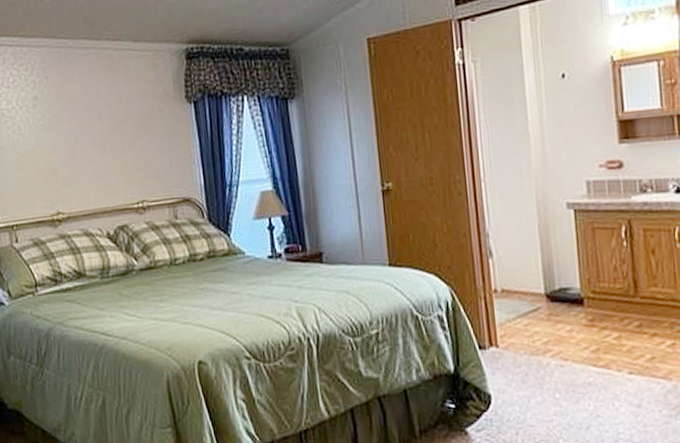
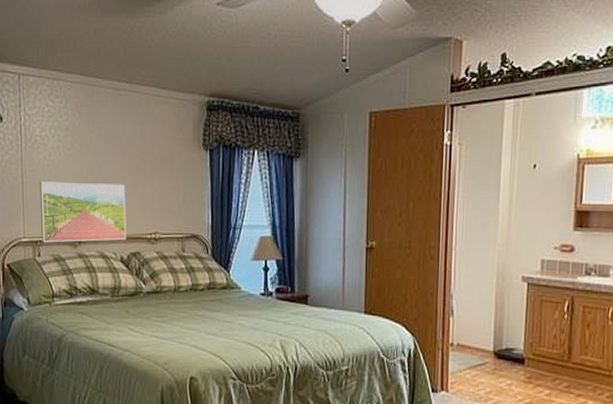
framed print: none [10,151,111,227] -> present [39,181,126,243]

